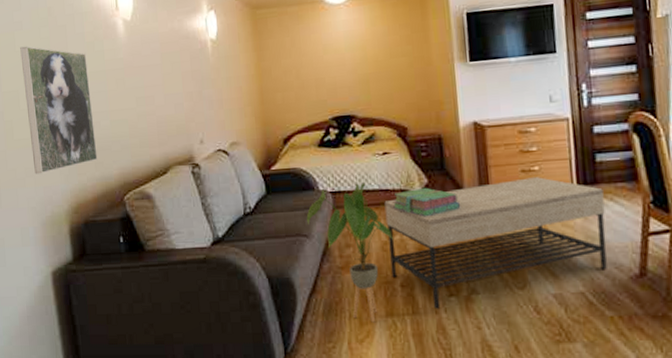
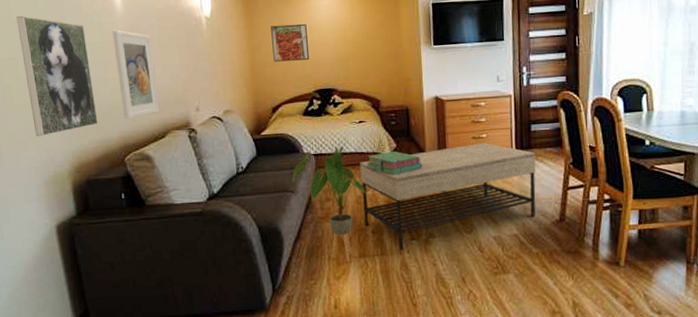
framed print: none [114,57,162,153] -> present [112,29,160,119]
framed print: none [281,42,324,87] -> present [271,23,309,62]

